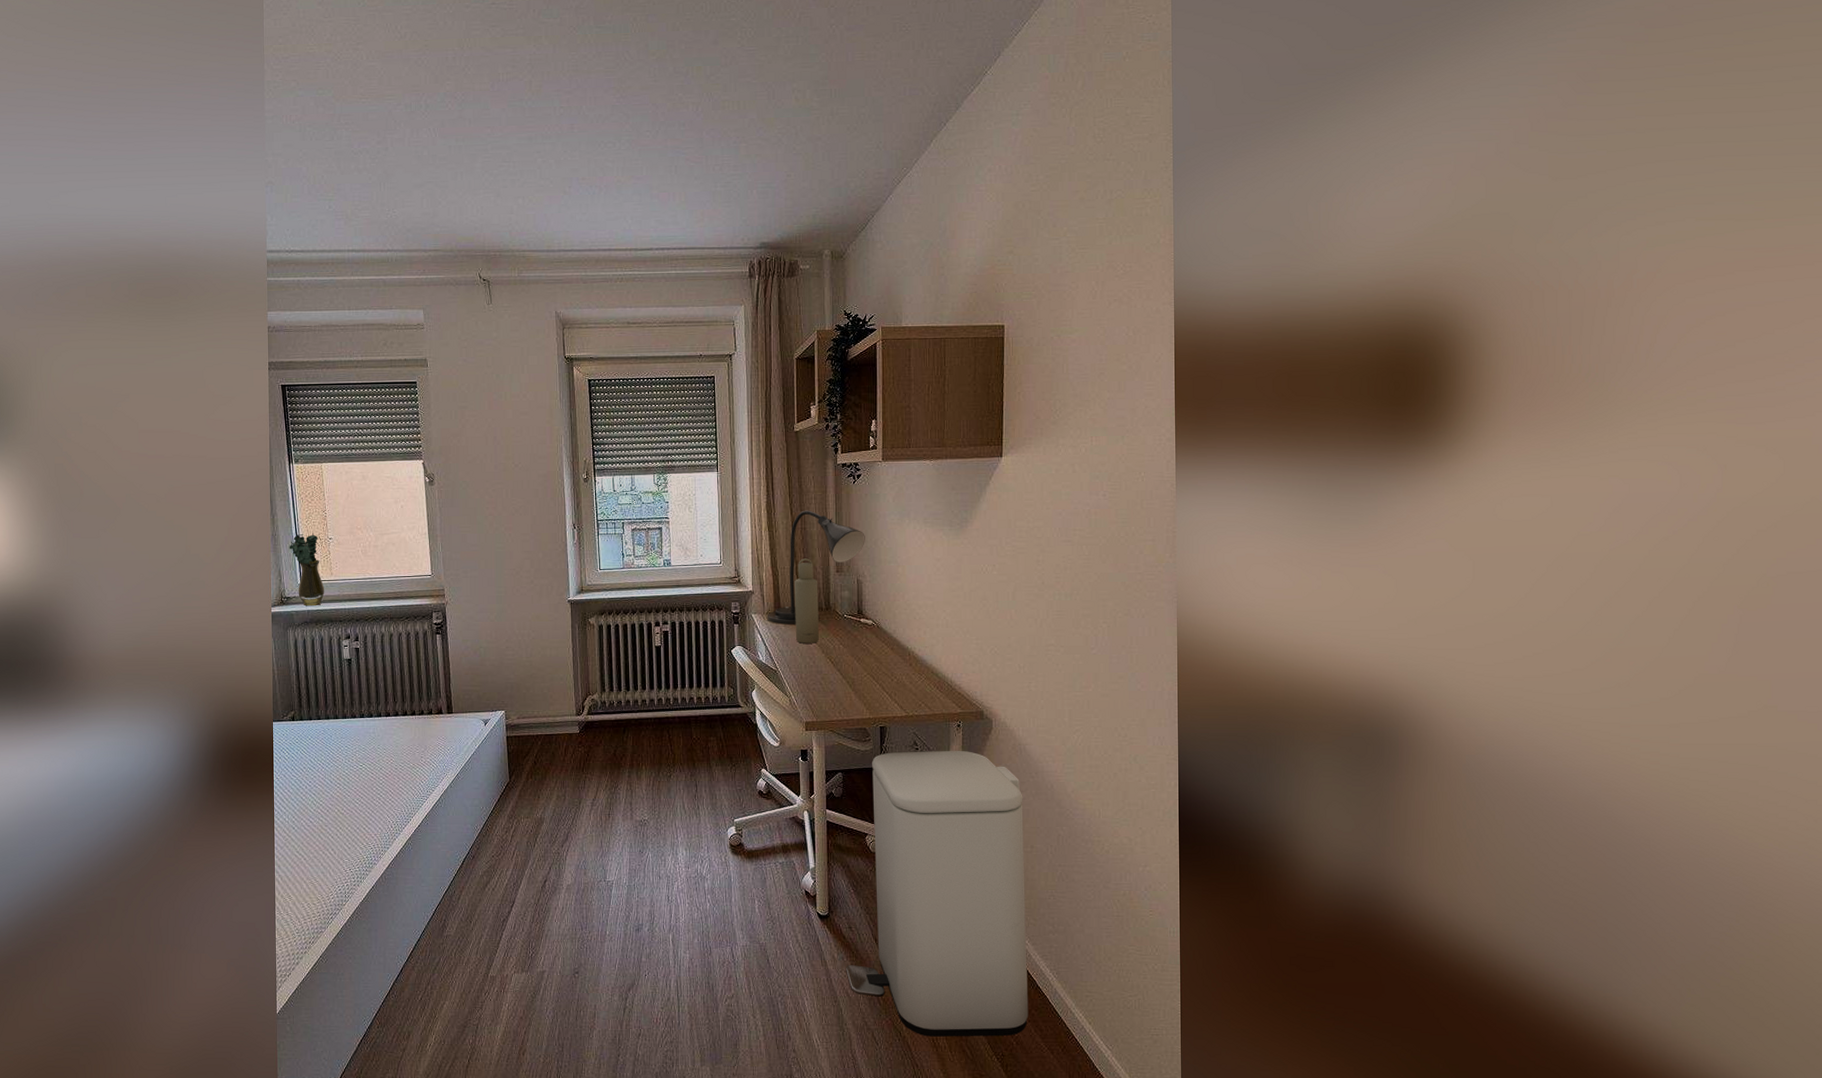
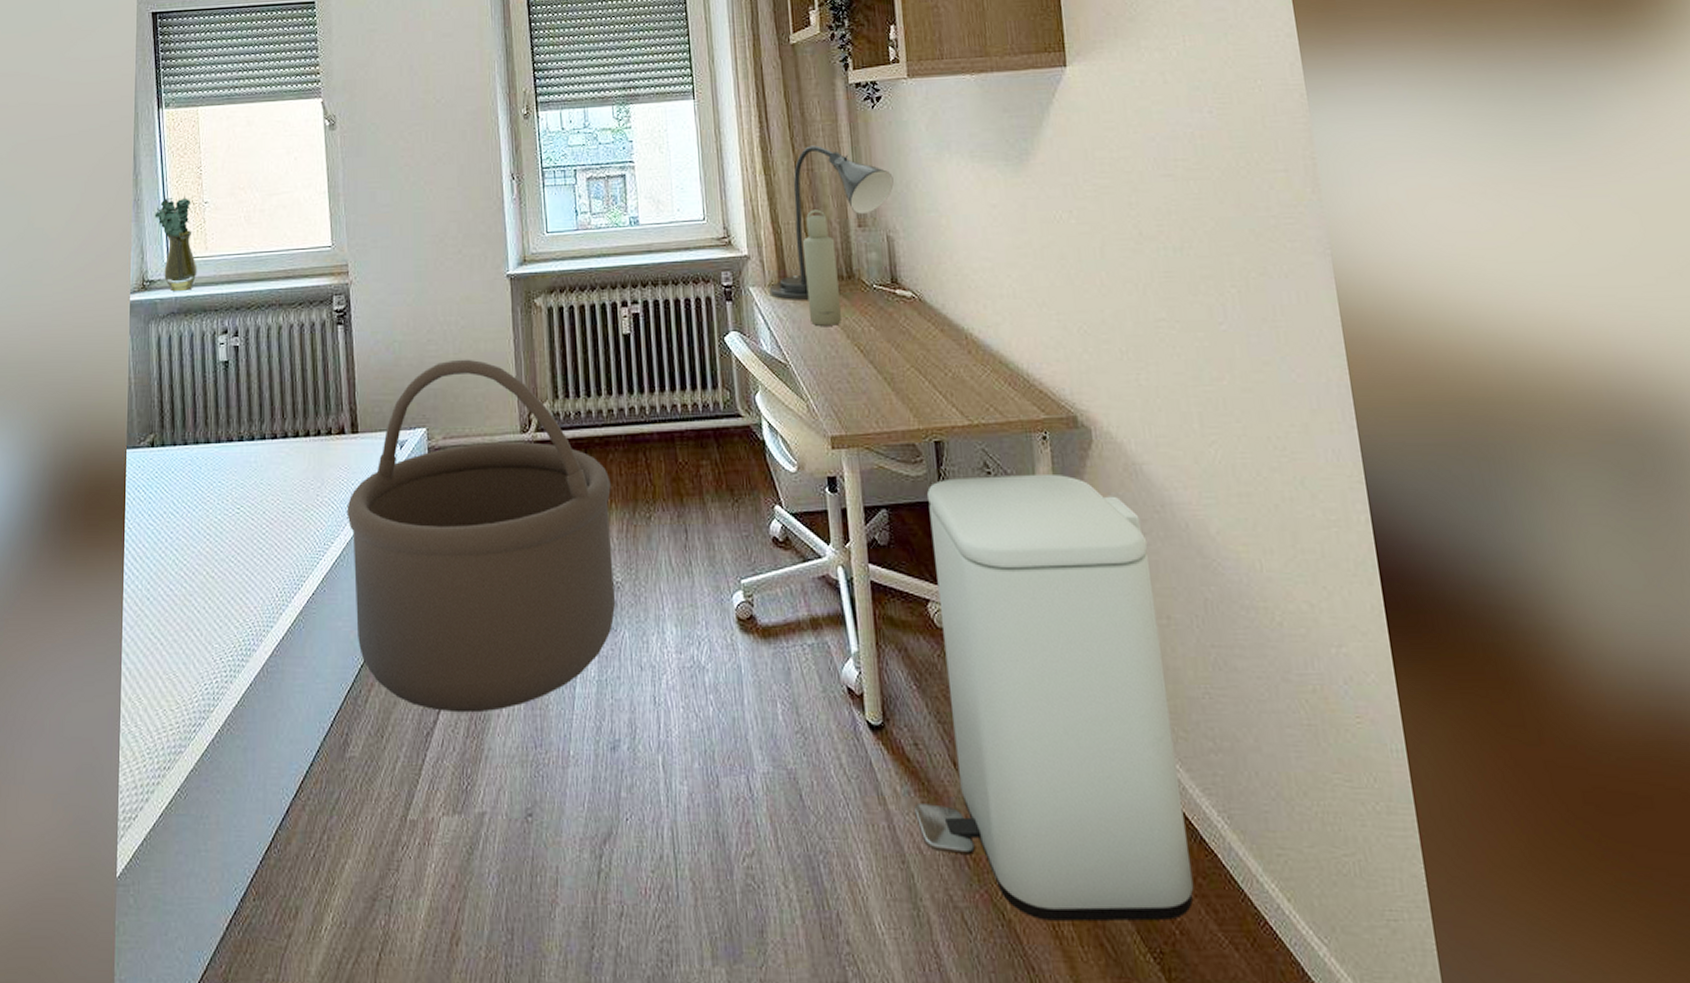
basket: none [444,661,643,906] -> present [346,359,616,713]

